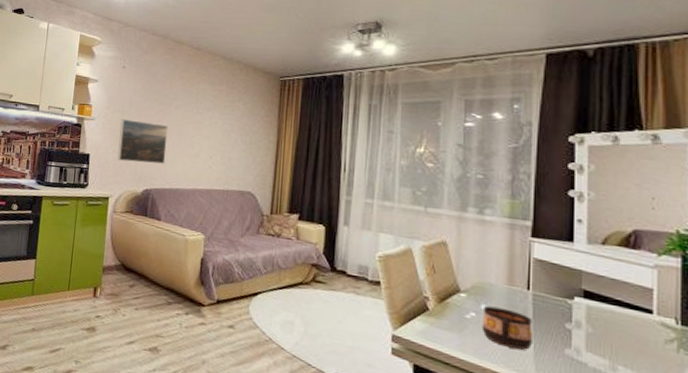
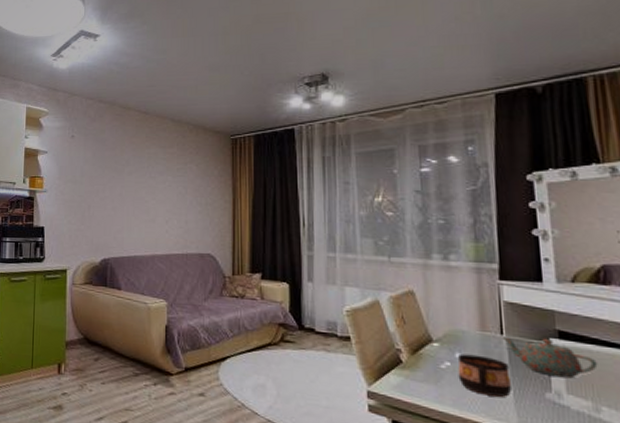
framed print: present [117,119,168,164] -> none [73,189,122,232]
teapot: none [528,292,619,337] -> present [501,336,598,379]

